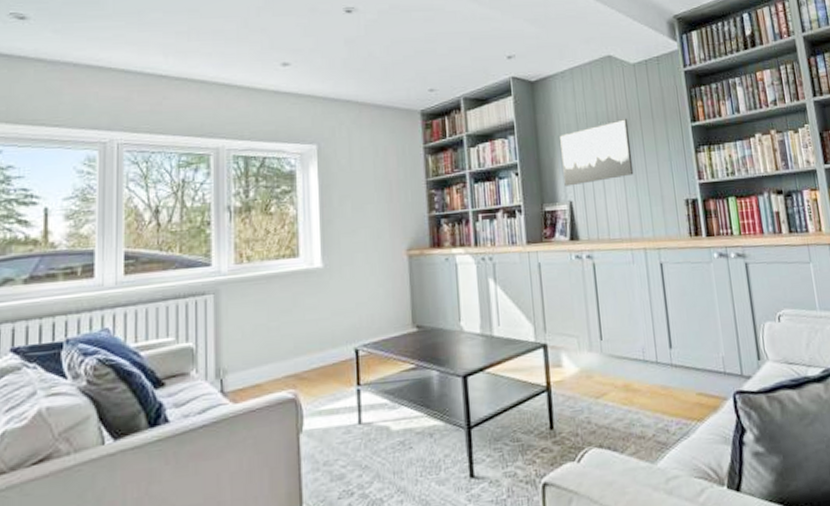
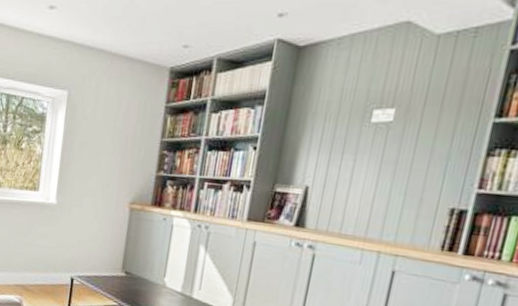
wall art: present [560,118,634,187] -> none [305,101,407,171]

